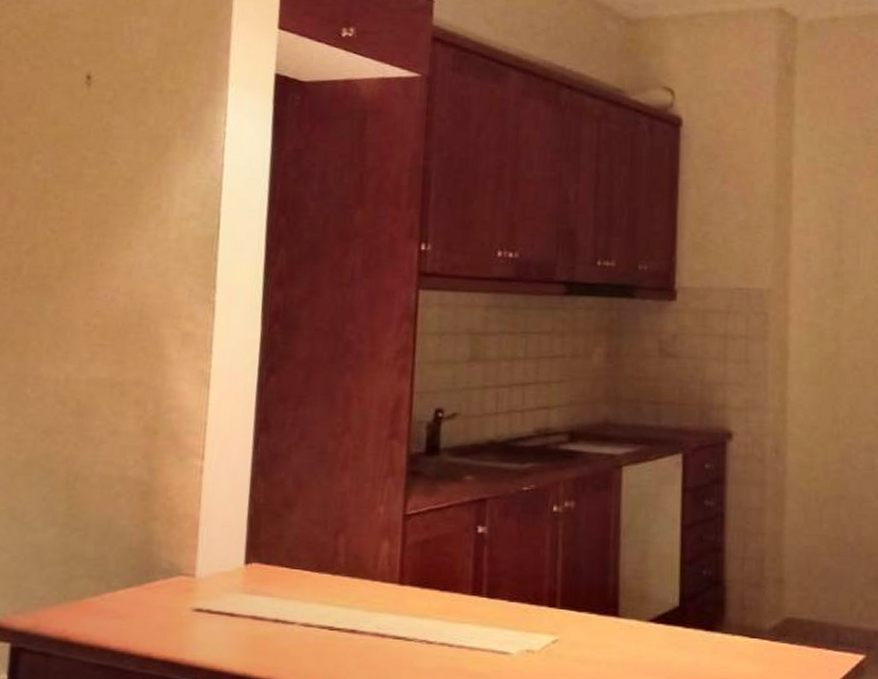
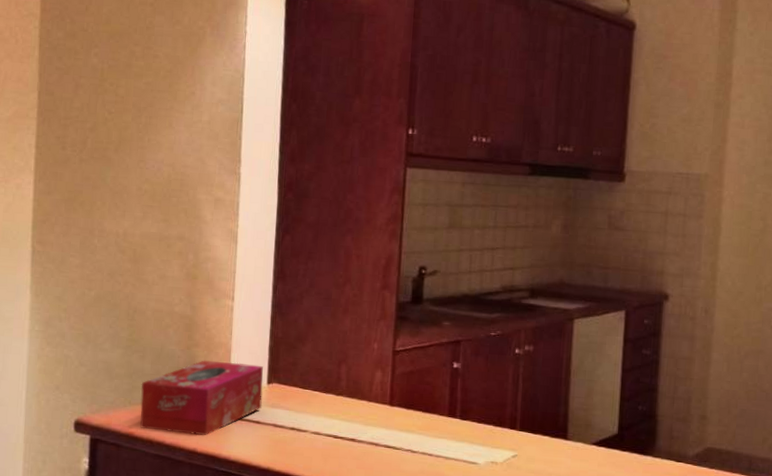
tissue box: none [78,537,240,635] -> present [140,360,264,435]

